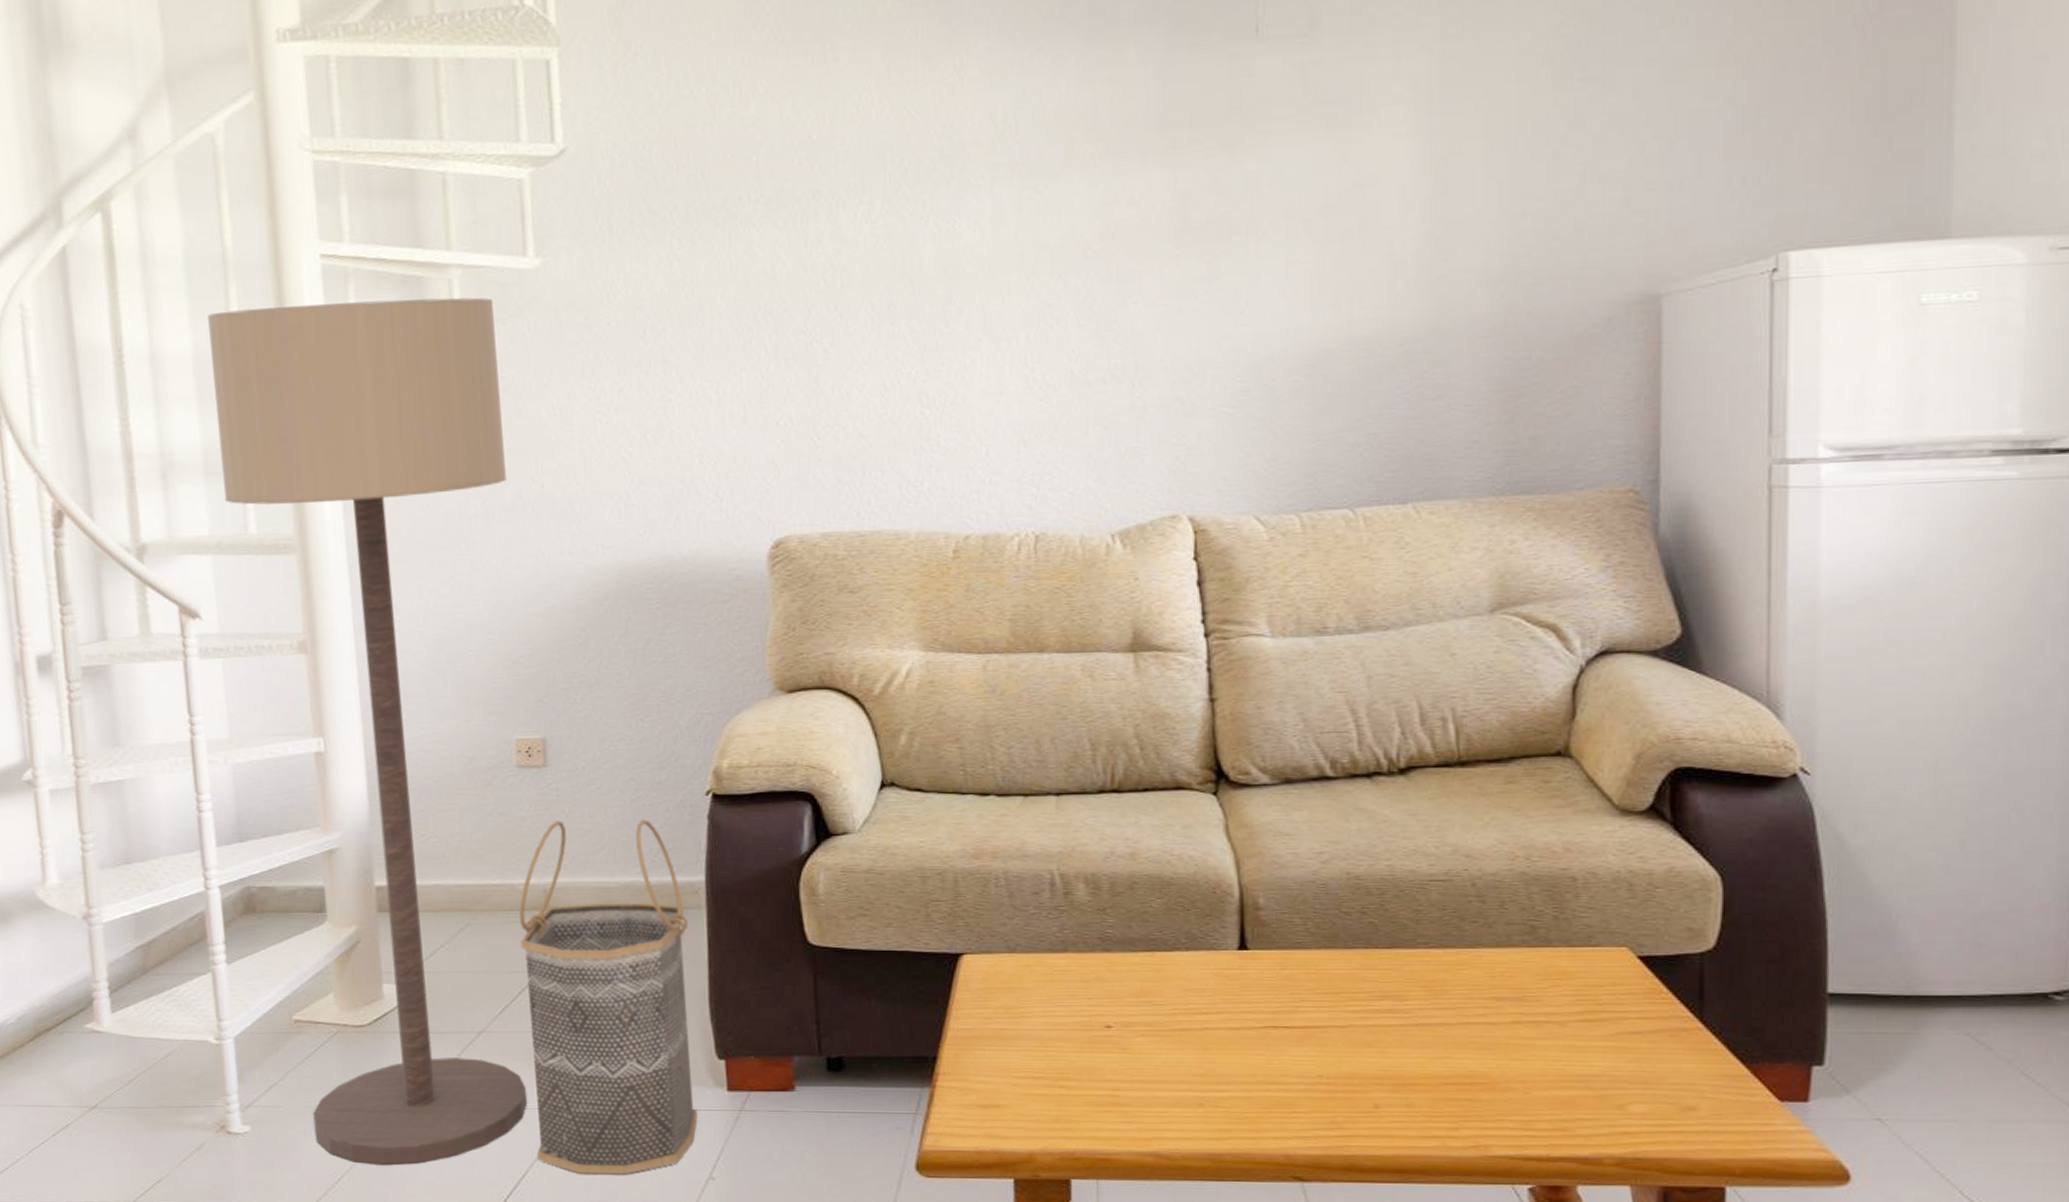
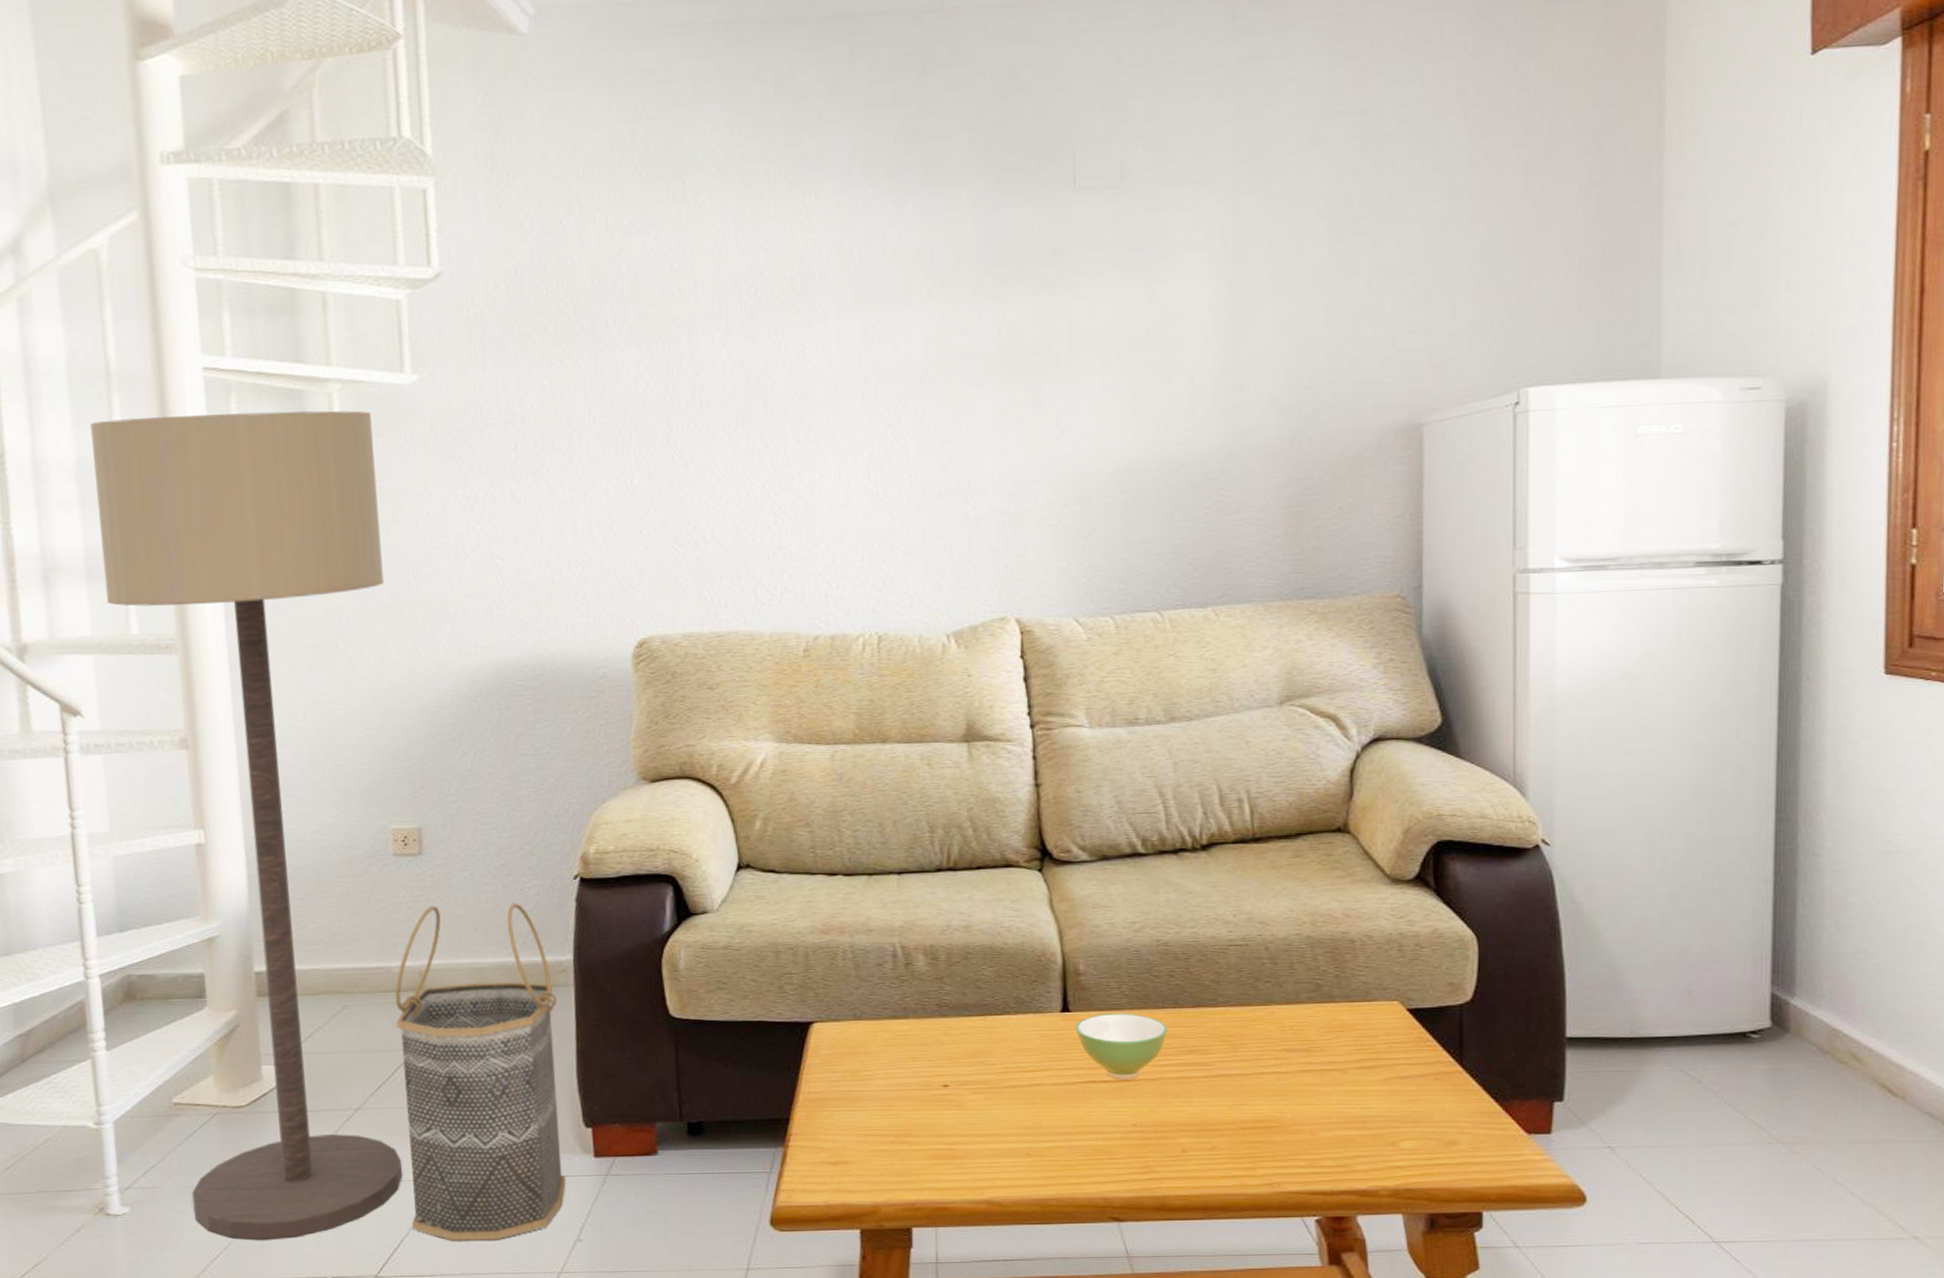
bowl: none [1254,952,1359,1027] -> present [1075,1013,1168,1080]

